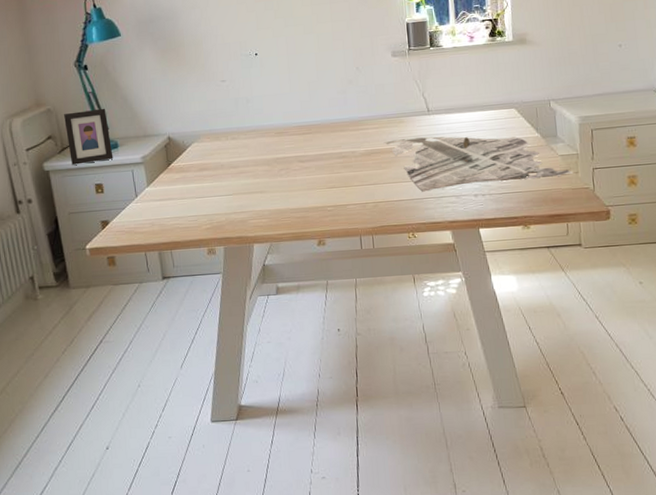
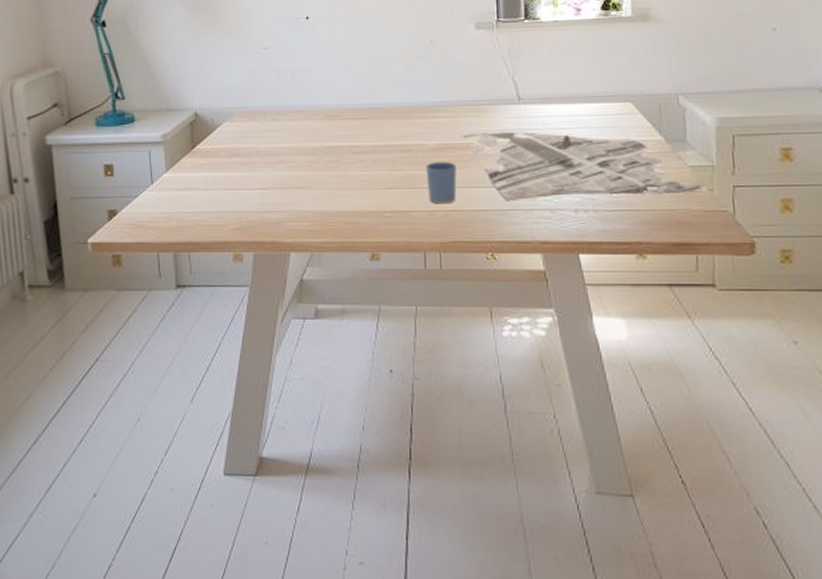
picture frame: present [64,108,114,165] -> none [74,73,128,140]
mug: none [358,163,383,198] -> present [426,161,457,204]

